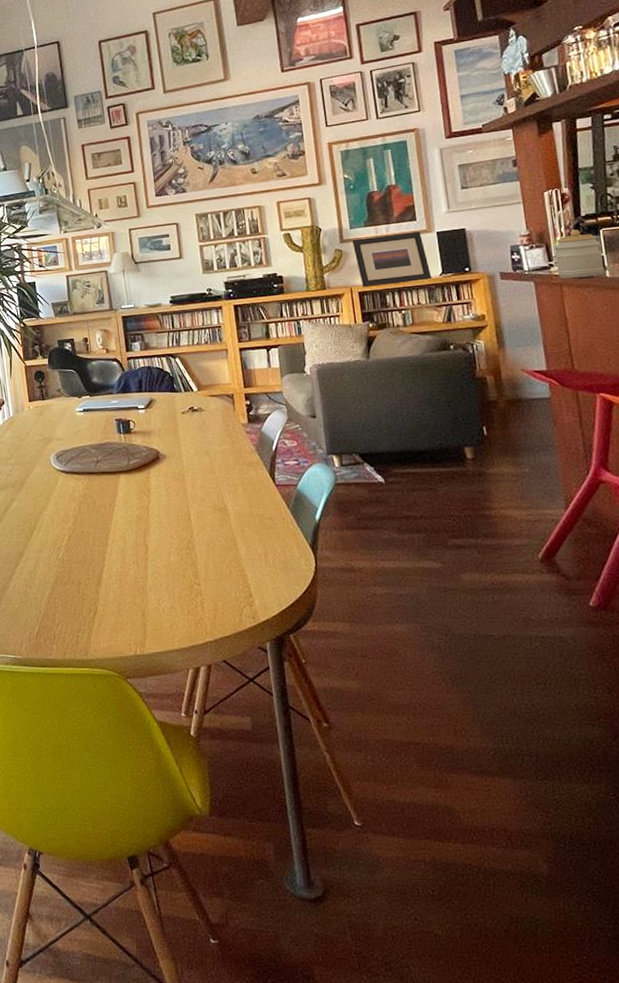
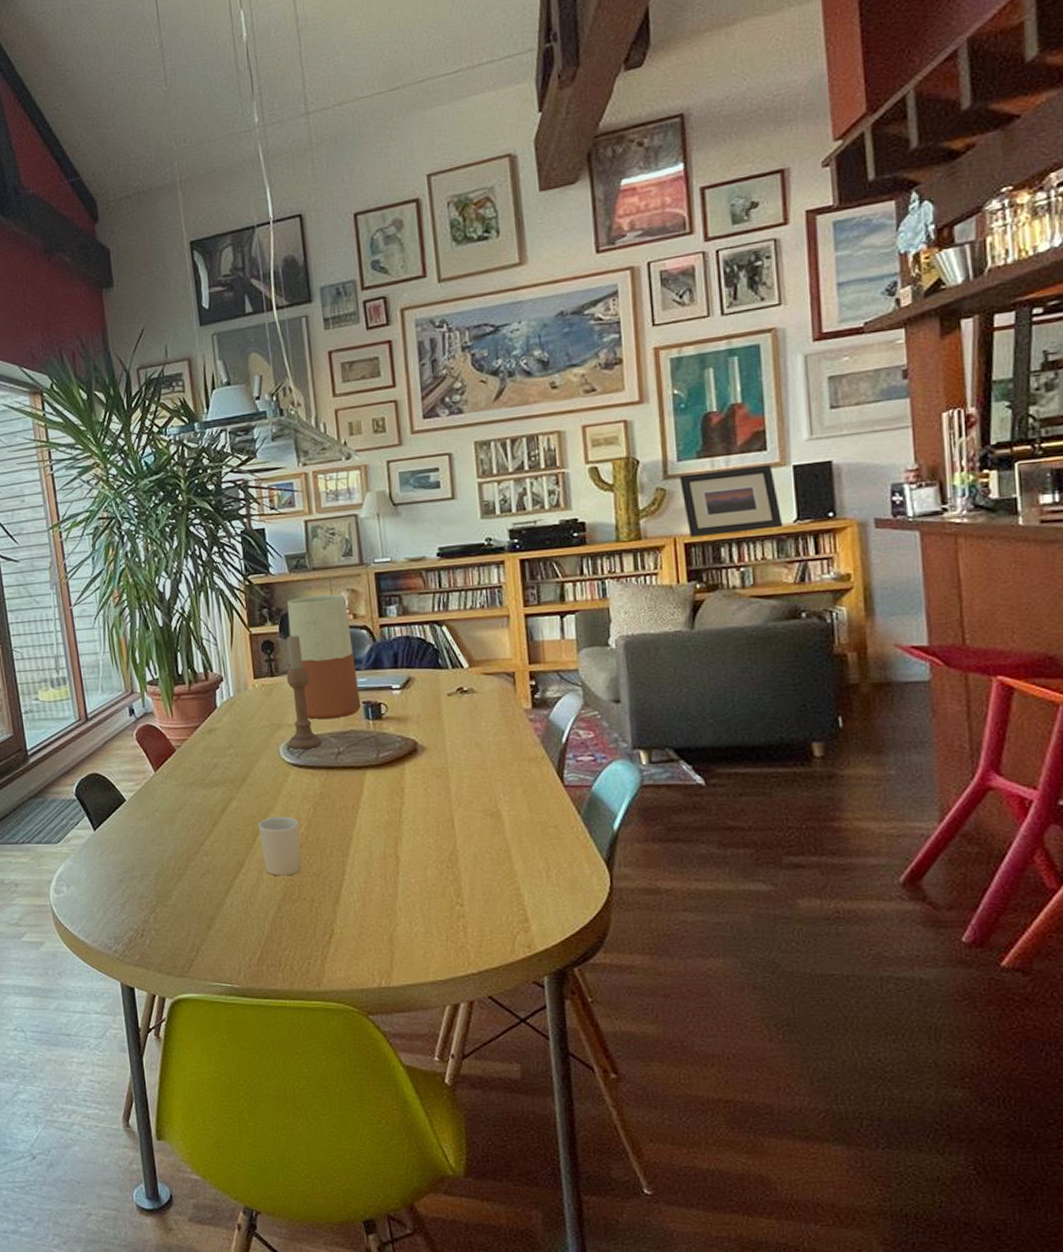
mug: none [34,514,70,564] -> present [258,816,302,876]
vase: none [53,333,114,434] -> present [286,594,361,719]
candlestick: none [54,366,84,458] -> present [286,635,322,749]
jar: present [554,229,606,279] -> none [951,462,1018,528]

